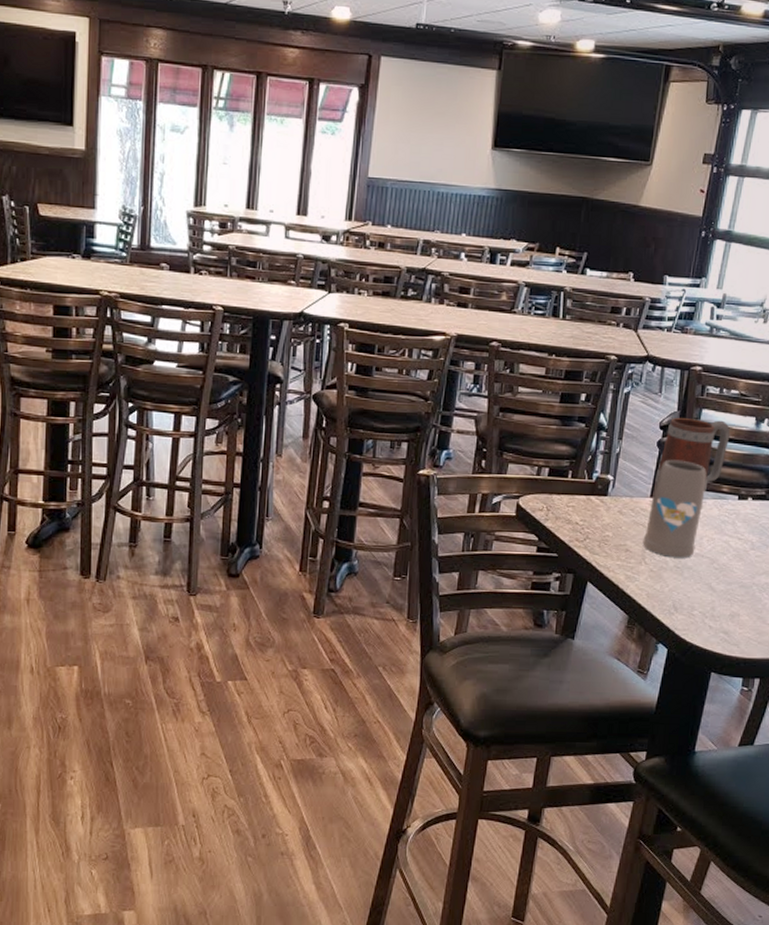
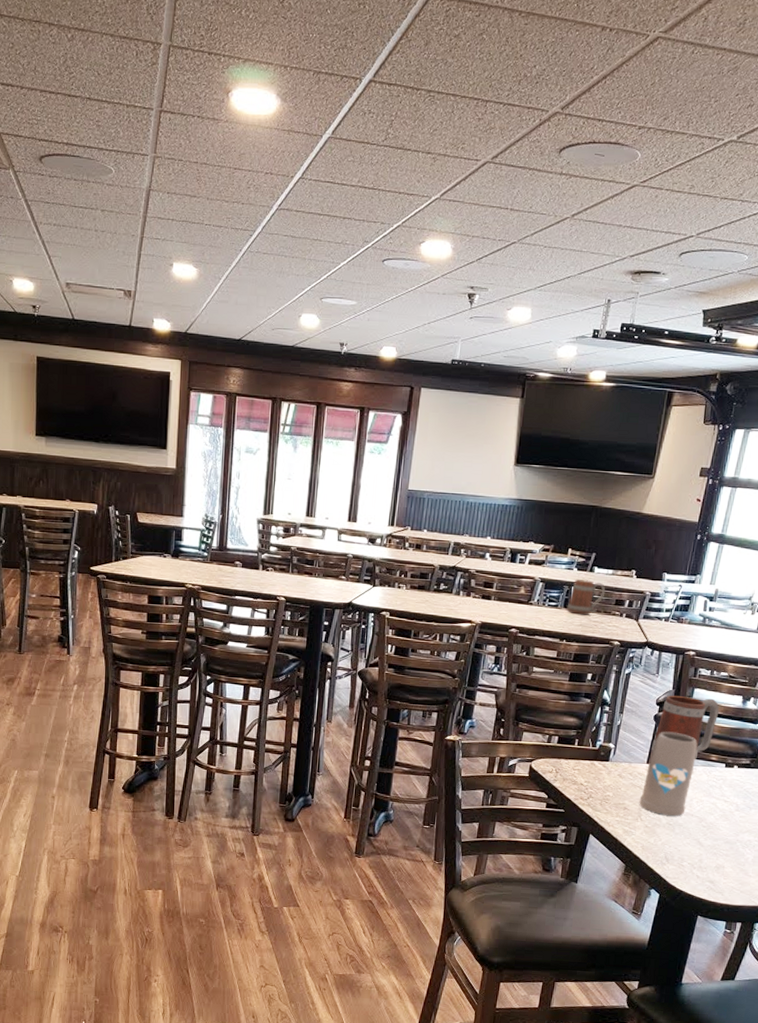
beer mug: none [555,283,600,325] -> present [566,579,606,615]

